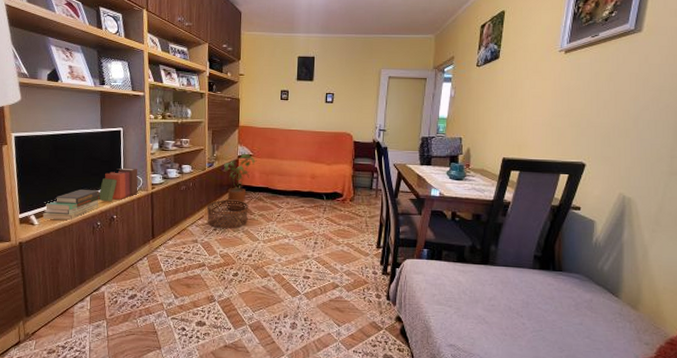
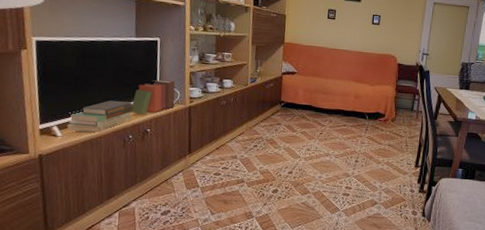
basket: present [206,199,248,229] -> none [247,116,291,145]
house plant: present [224,153,257,211] -> none [267,70,301,128]

